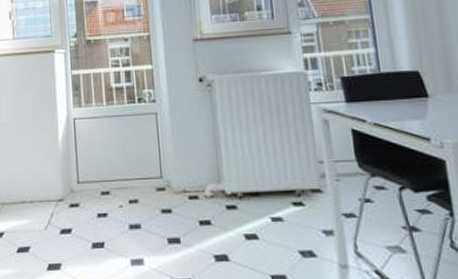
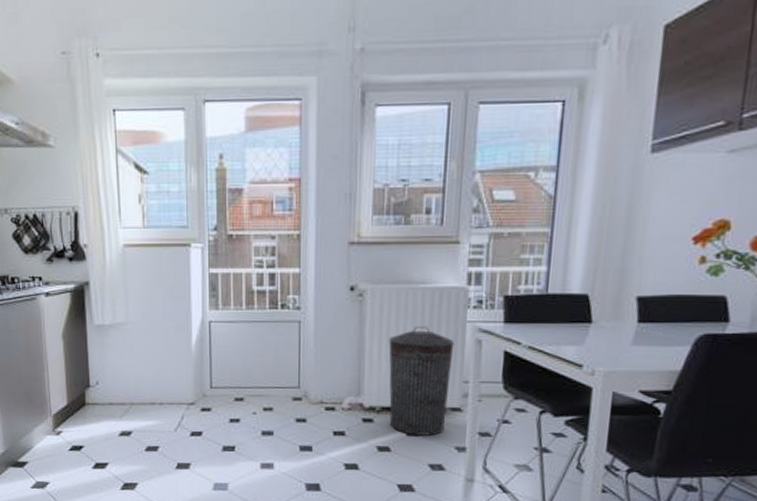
trash can: none [241,110,308,220] -> present [388,325,455,436]

